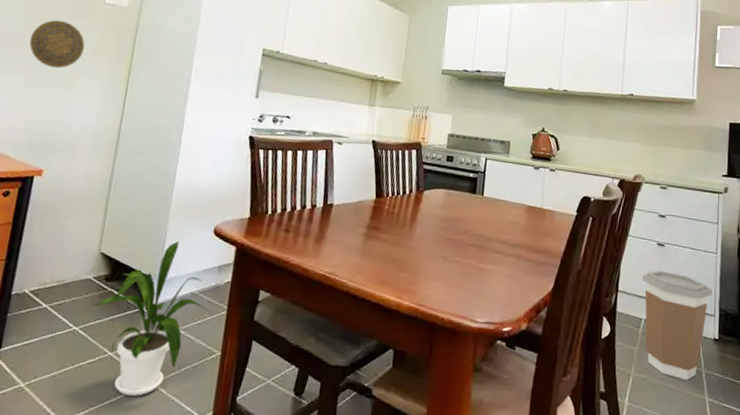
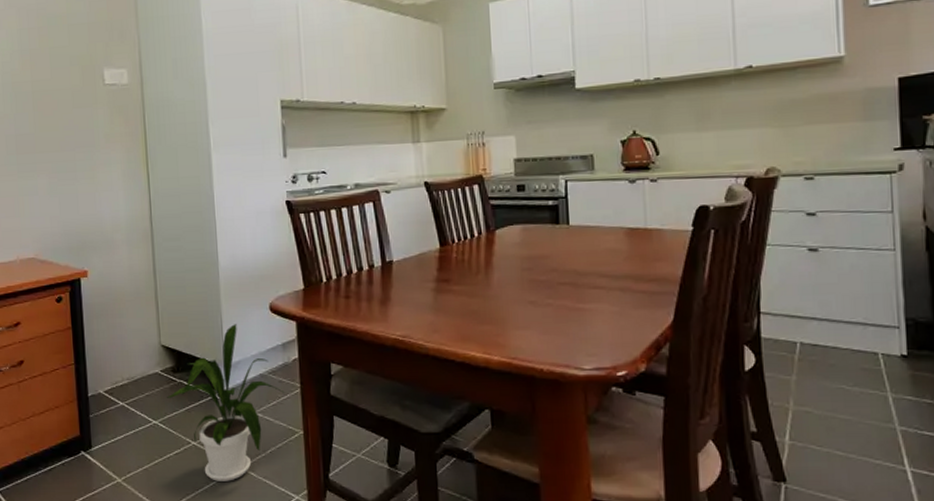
decorative plate: present [29,19,85,68] -> none [42,112,96,165]
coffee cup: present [642,270,712,380] -> none [791,281,893,408]

